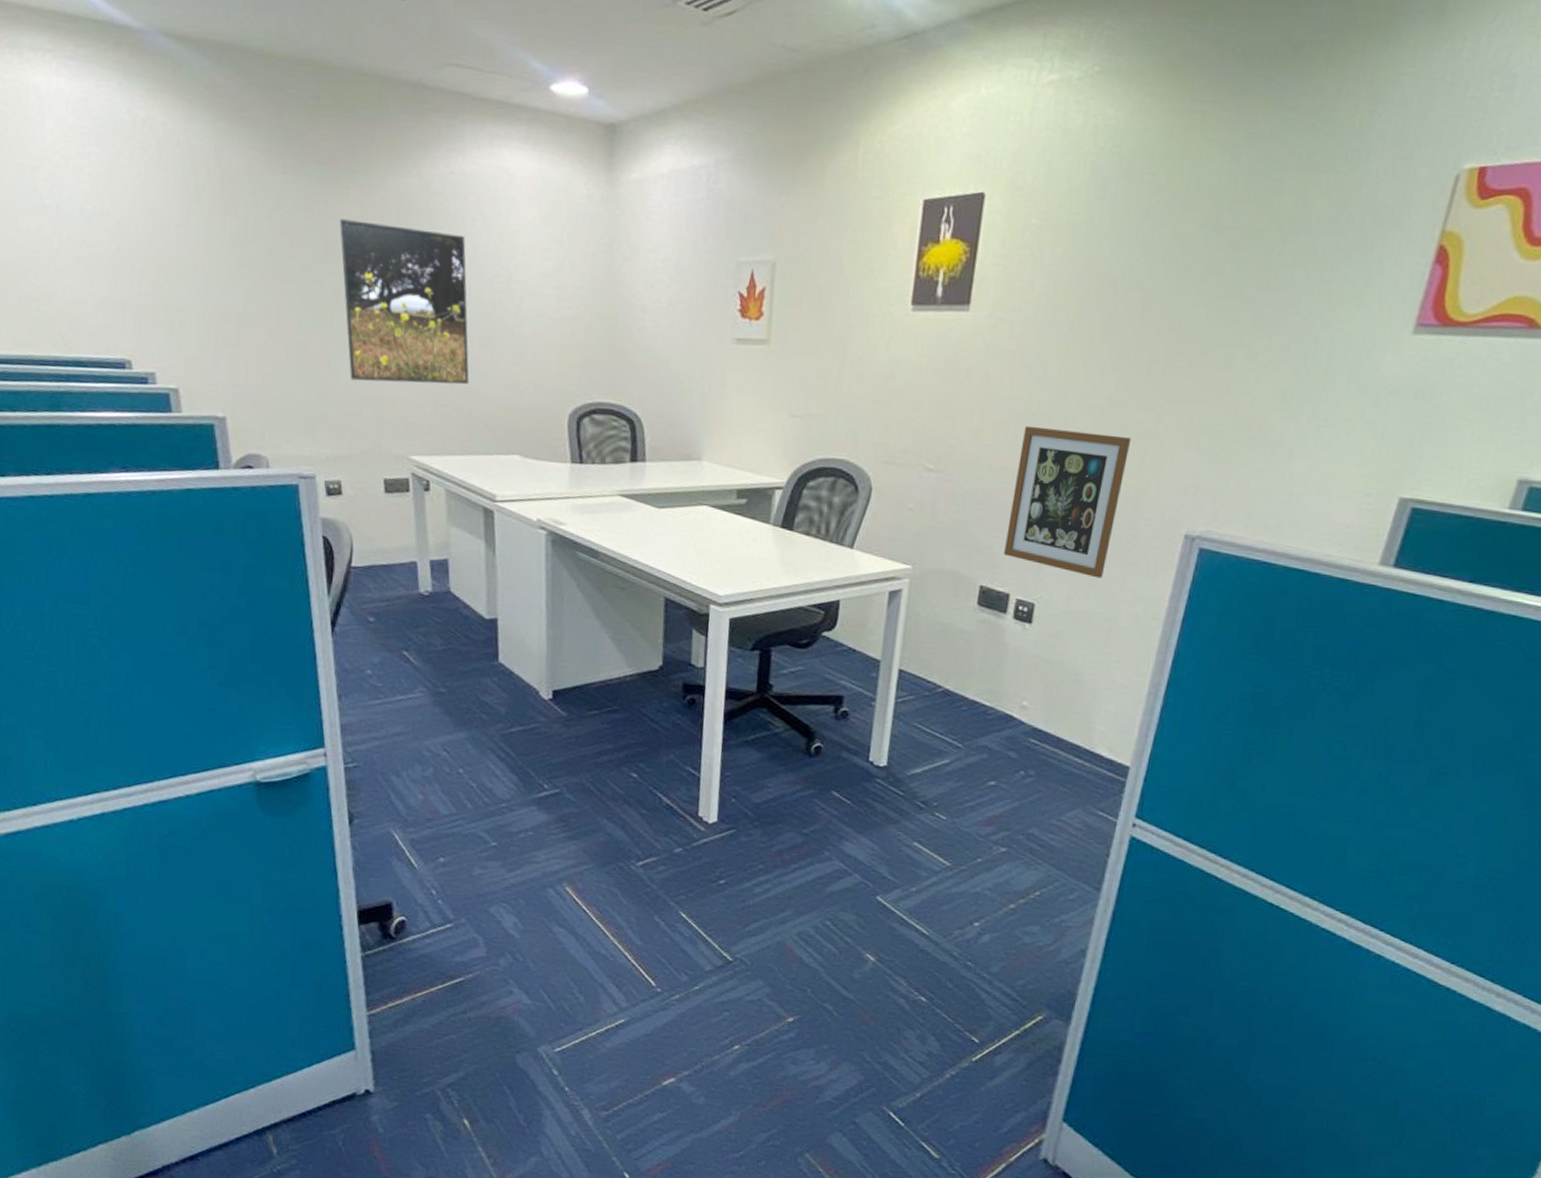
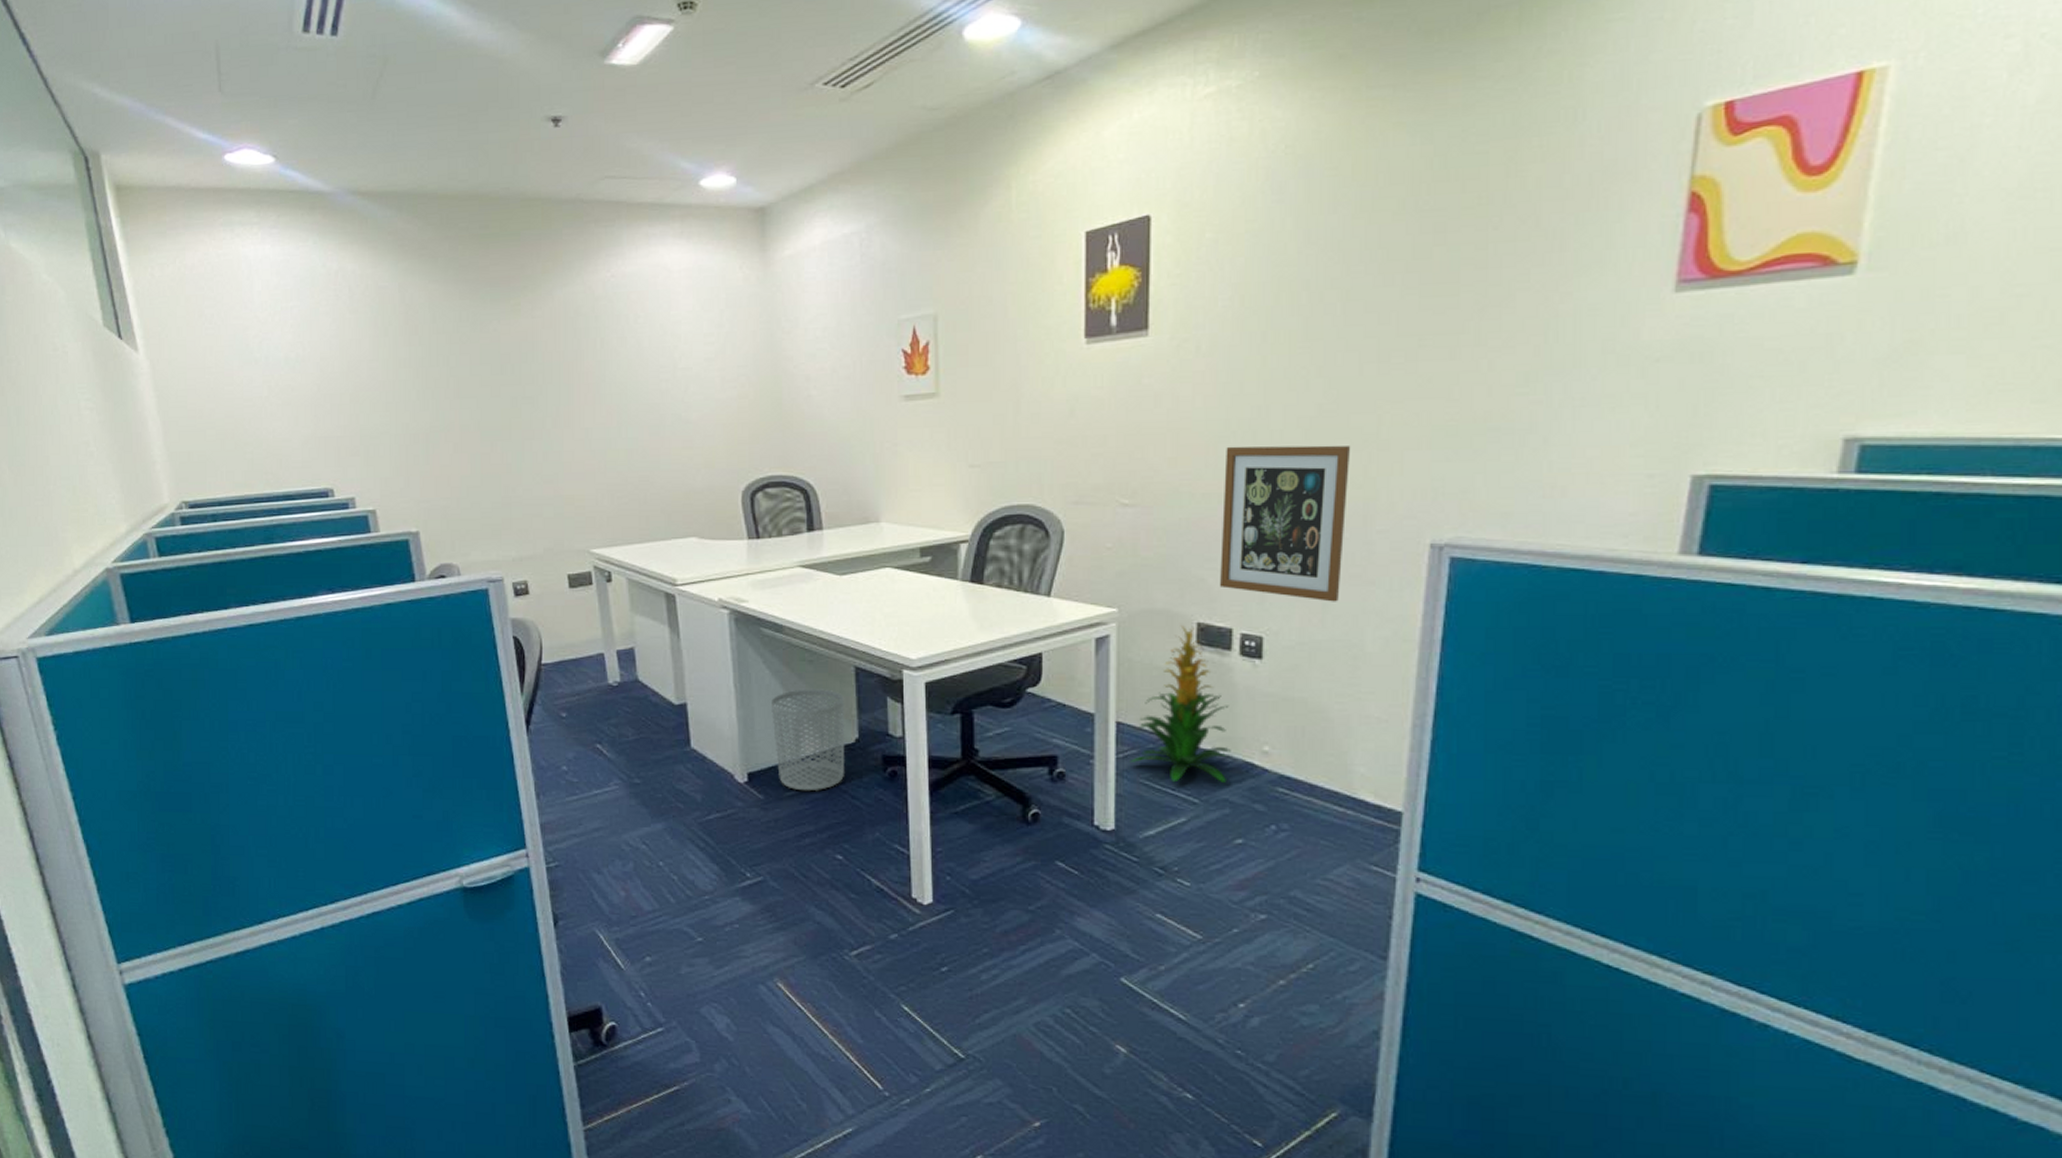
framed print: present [340,219,469,385] -> none [513,332,643,483]
waste bin: none [579,614,652,713] -> present [770,689,844,792]
indoor plant: none [906,587,999,731] -> present [1129,625,1231,783]

